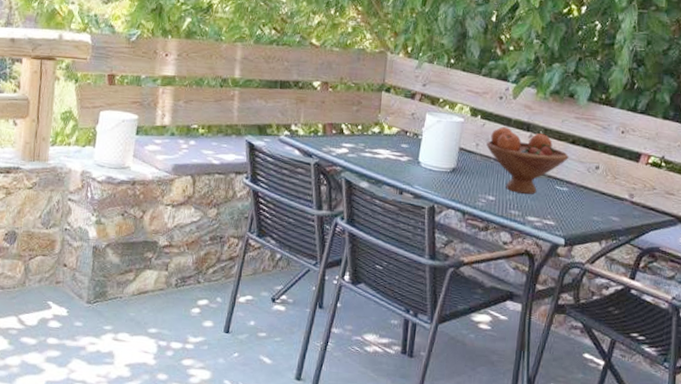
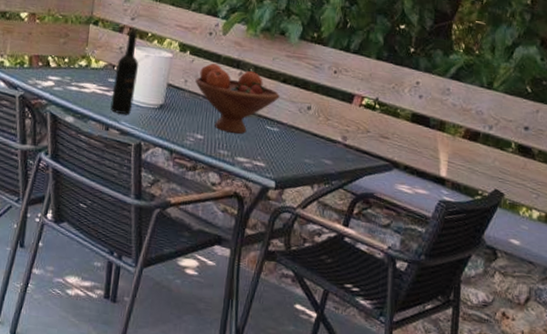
wine bottle: none [404,94,431,178] -> present [110,28,139,114]

